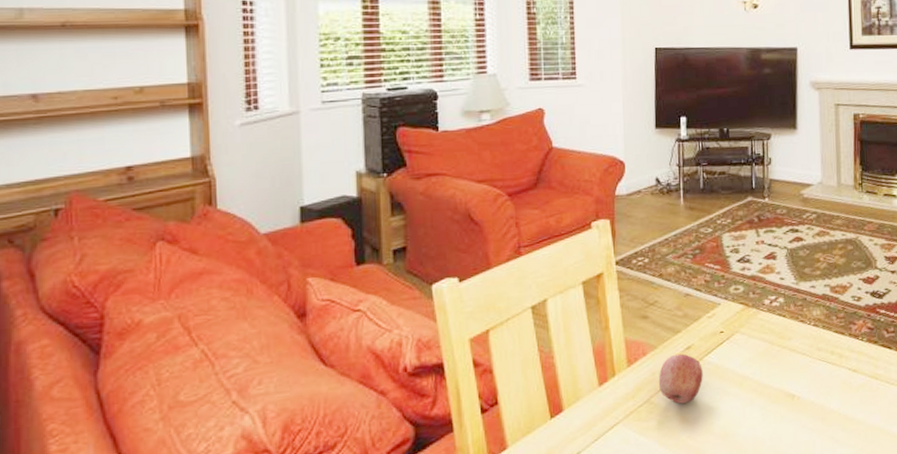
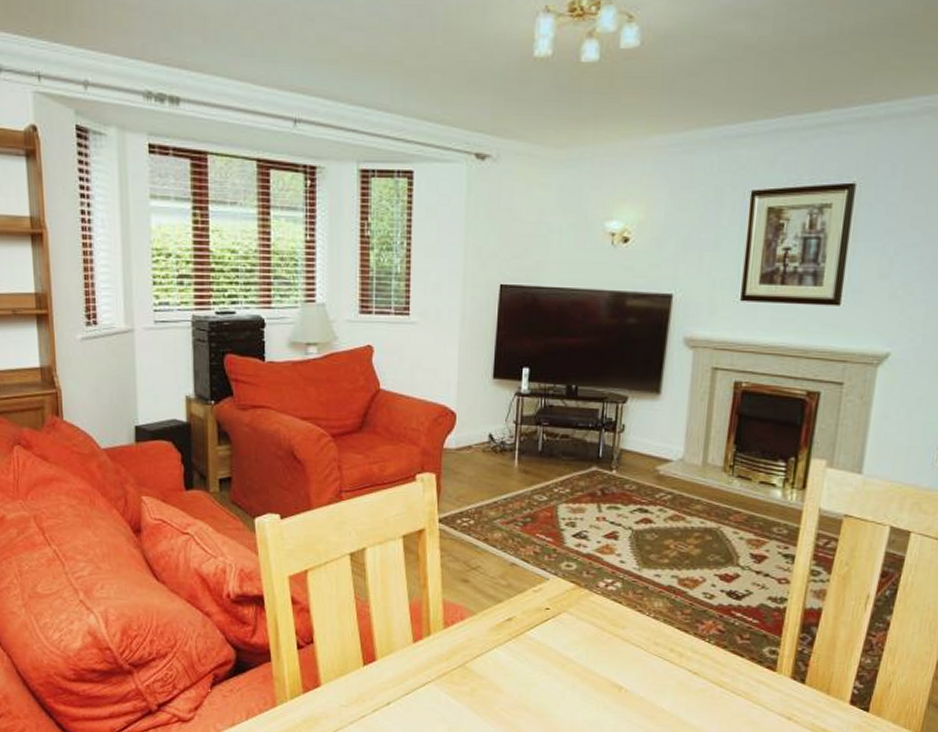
fruit: present [658,353,703,404] -> none [474,623,523,675]

